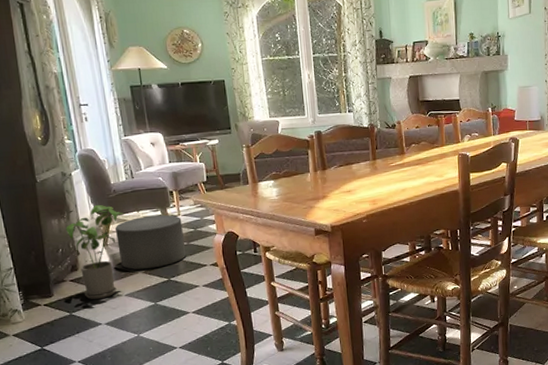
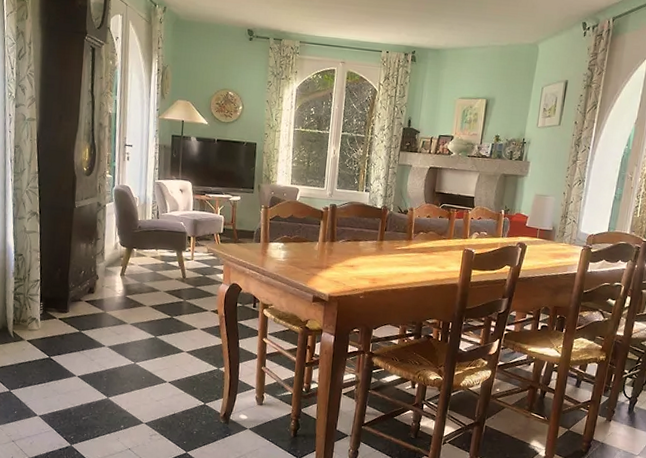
house plant: present [66,204,125,300] -> none [91,237,145,323]
pouf: present [114,214,187,270] -> none [132,255,194,305]

